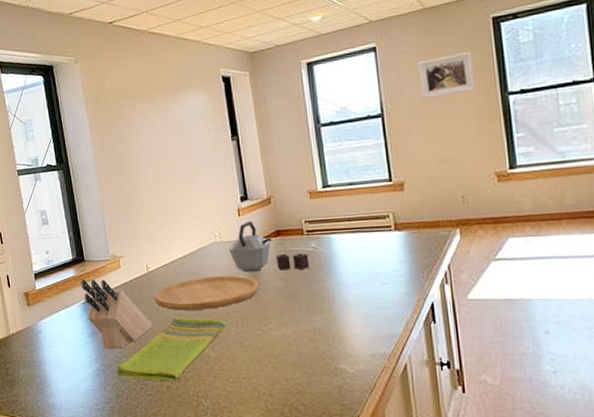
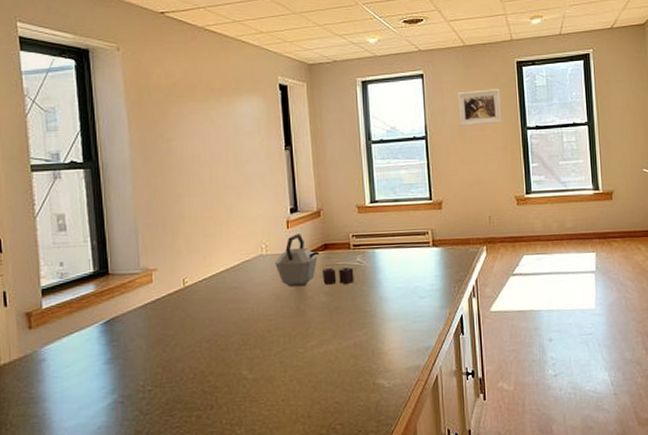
knife block: present [81,279,152,349] -> none [102,295,185,377]
dish towel: present [117,317,226,381] -> none [138,336,267,410]
cutting board: present [154,275,259,311] -> none [189,290,304,330]

